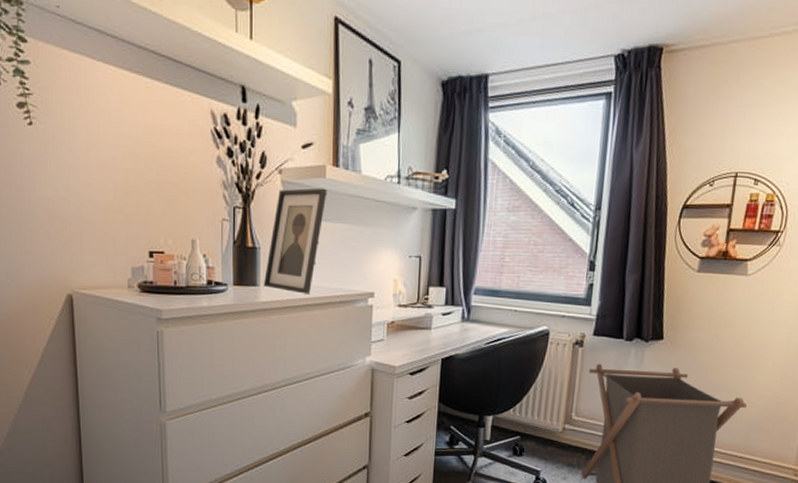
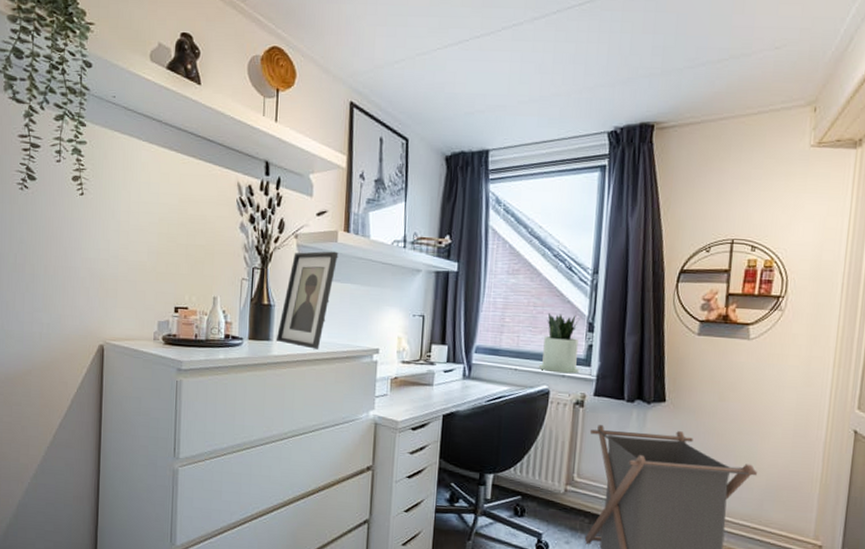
planter: none [538,252,581,314] -> present [538,313,580,374]

